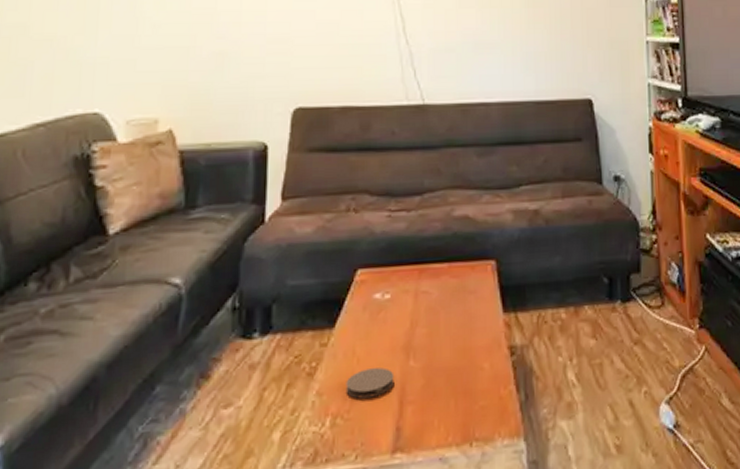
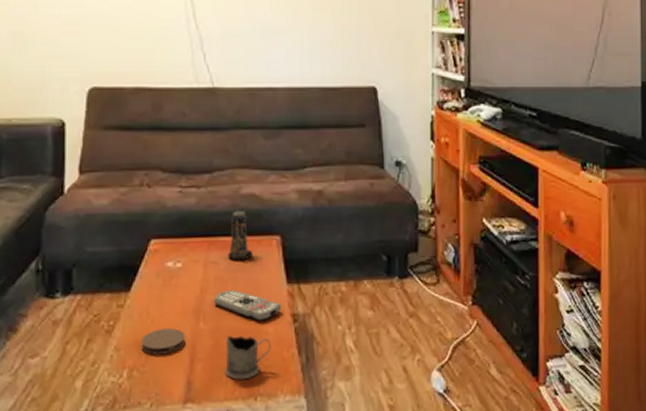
remote control: none [425,322,497,356] -> present [214,290,281,321]
tea glass holder: none [438,373,487,424] -> present [225,335,271,381]
candle: none [439,233,467,290] -> present [227,210,253,261]

